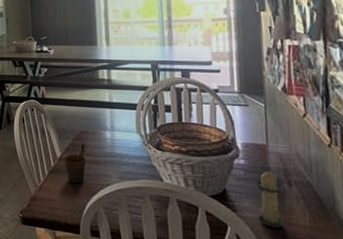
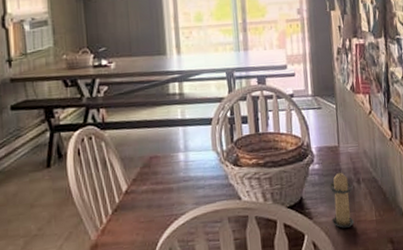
mug: present [64,144,86,183] -> none [131,171,158,219]

